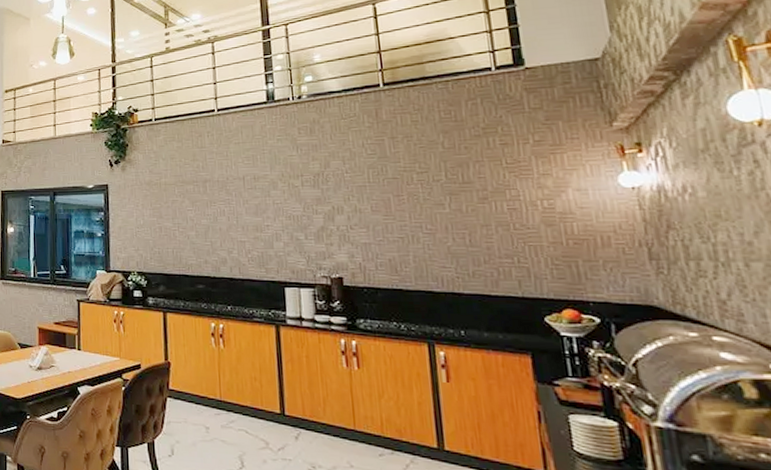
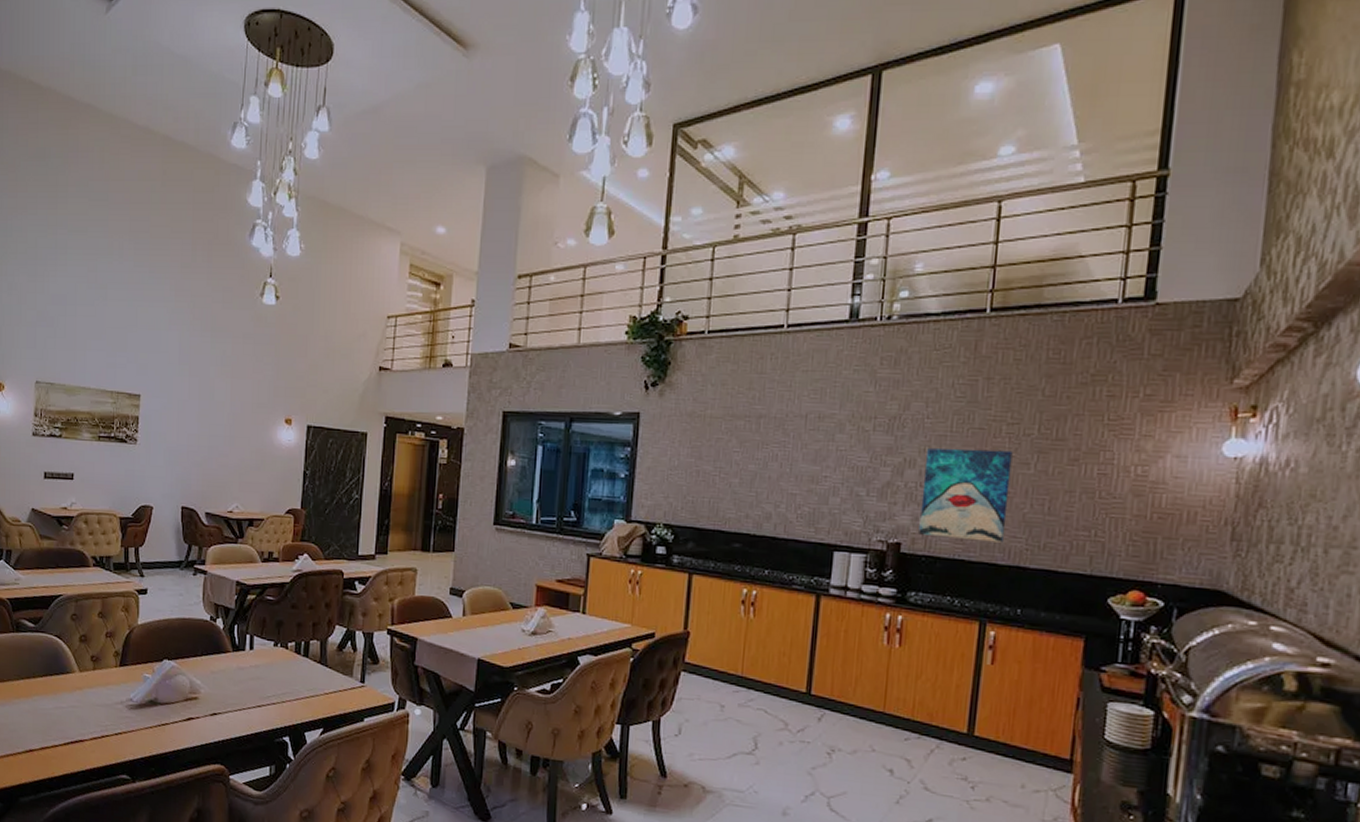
wall art: none [351,194,434,273] -> present [919,448,1013,543]

